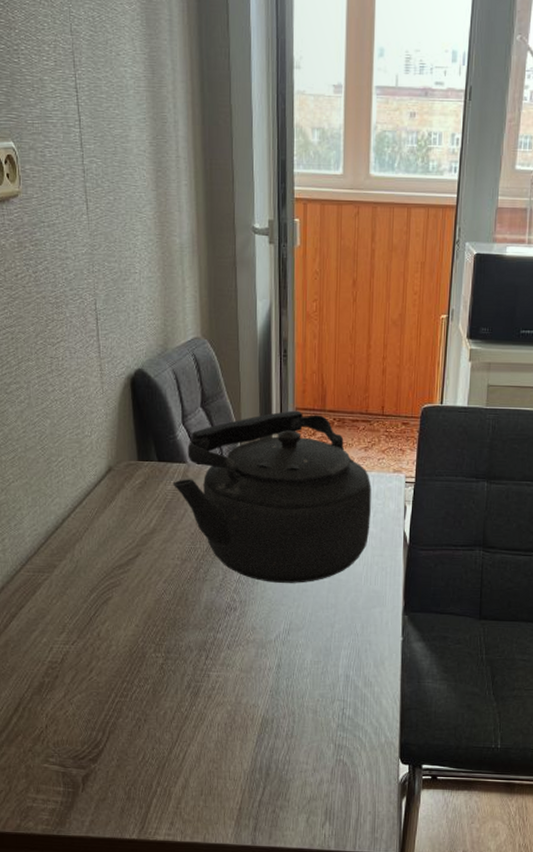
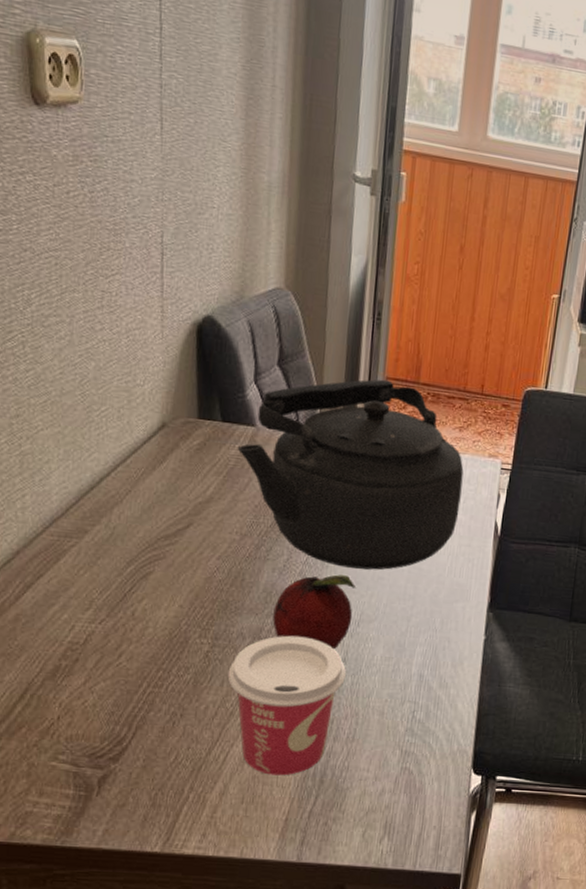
cup: none [180,646,281,770] -> present [227,635,346,776]
fruit: none [215,590,285,657] -> present [272,575,357,650]

